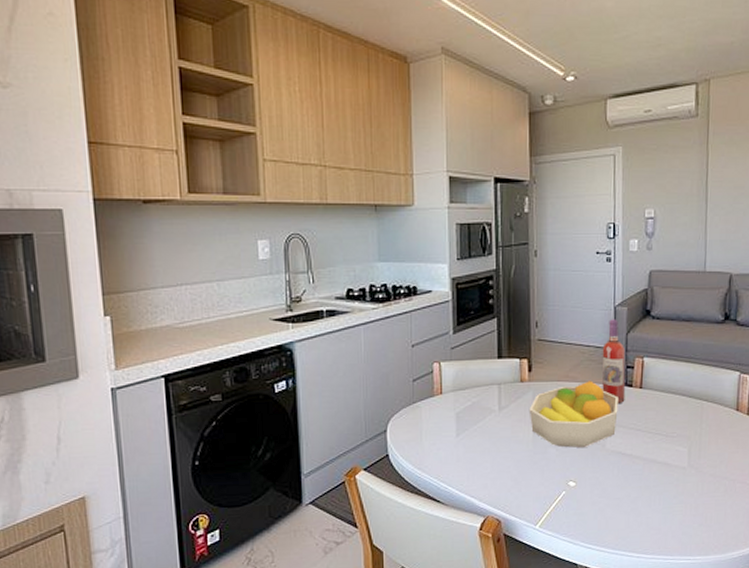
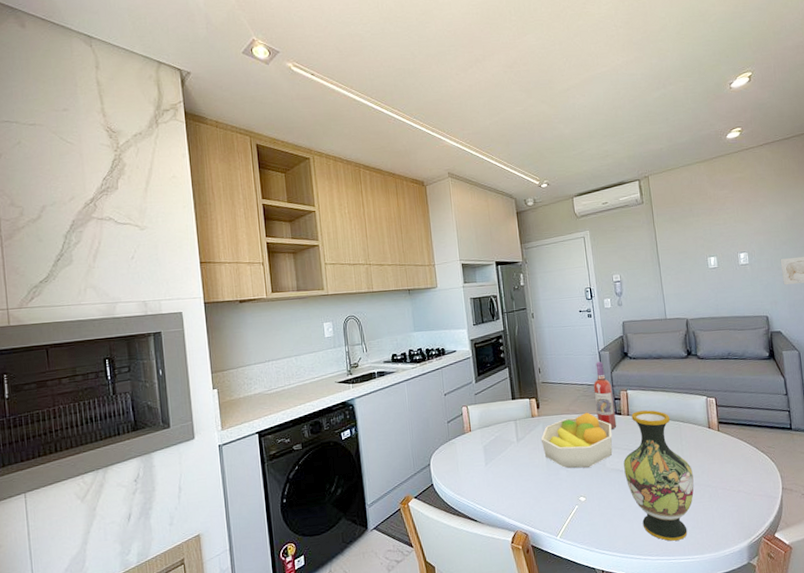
vase: none [627,383,710,539] -> present [623,410,694,541]

